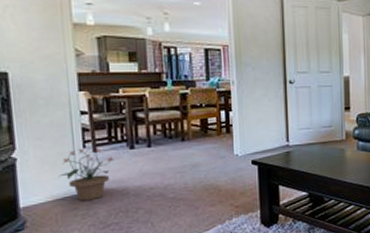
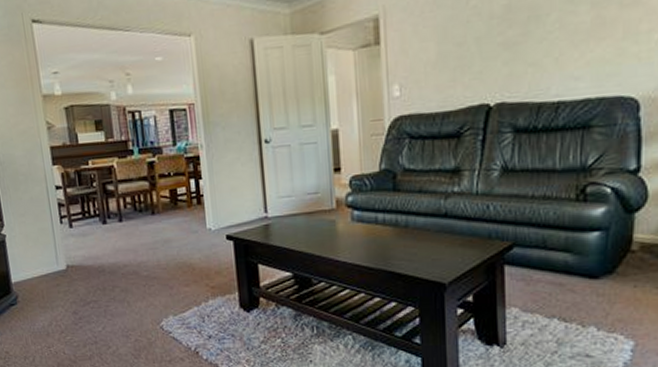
potted plant: present [58,147,114,201] -> none [41,222,88,278]

